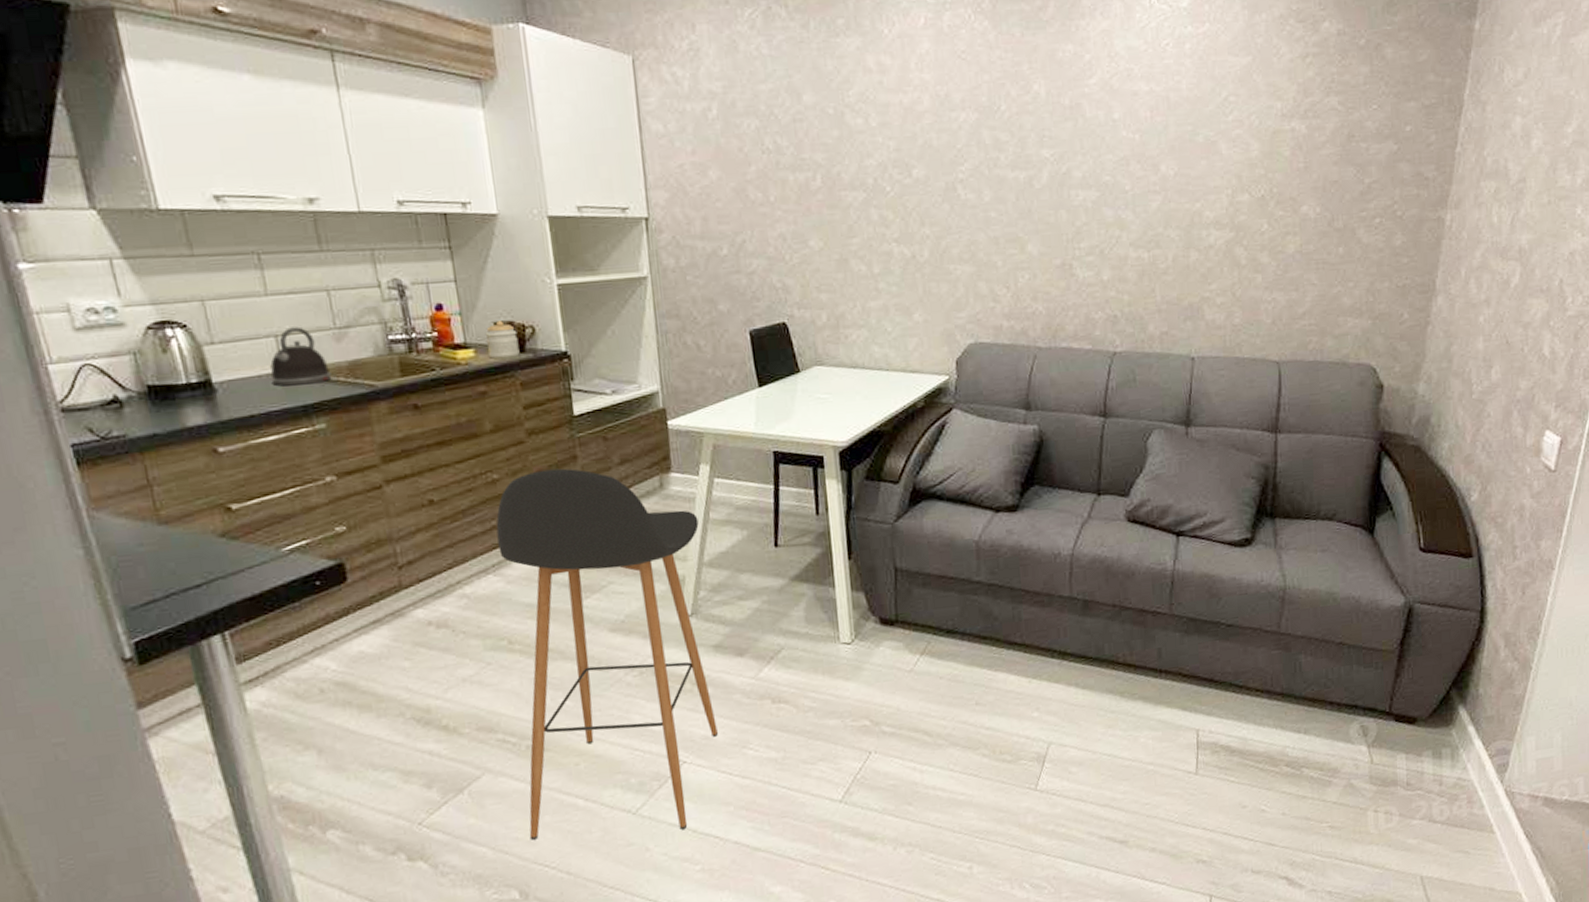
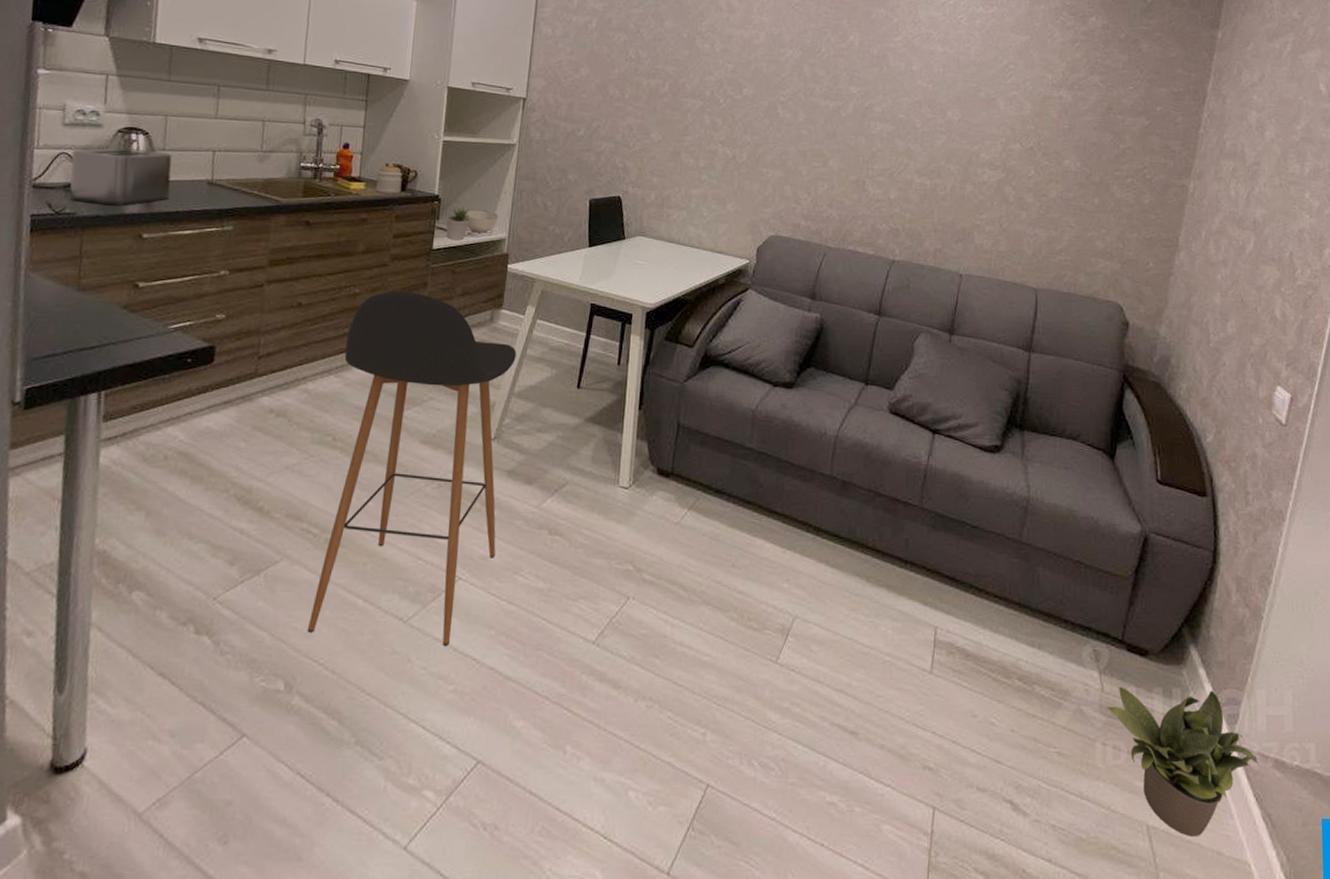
toaster: none [96,346,237,420] -> present [69,148,172,206]
kettle: present [270,327,332,387] -> none [200,145,249,193]
potted plant: none [582,361,612,402] -> present [445,207,471,241]
bowl: none [603,361,644,389] -> present [464,209,498,233]
potted plant: none [1377,744,1529,880] -> present [1107,687,1259,836]

